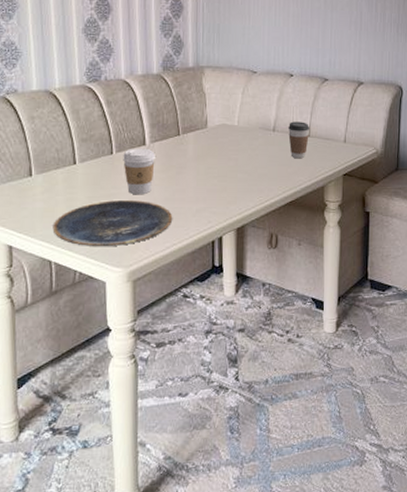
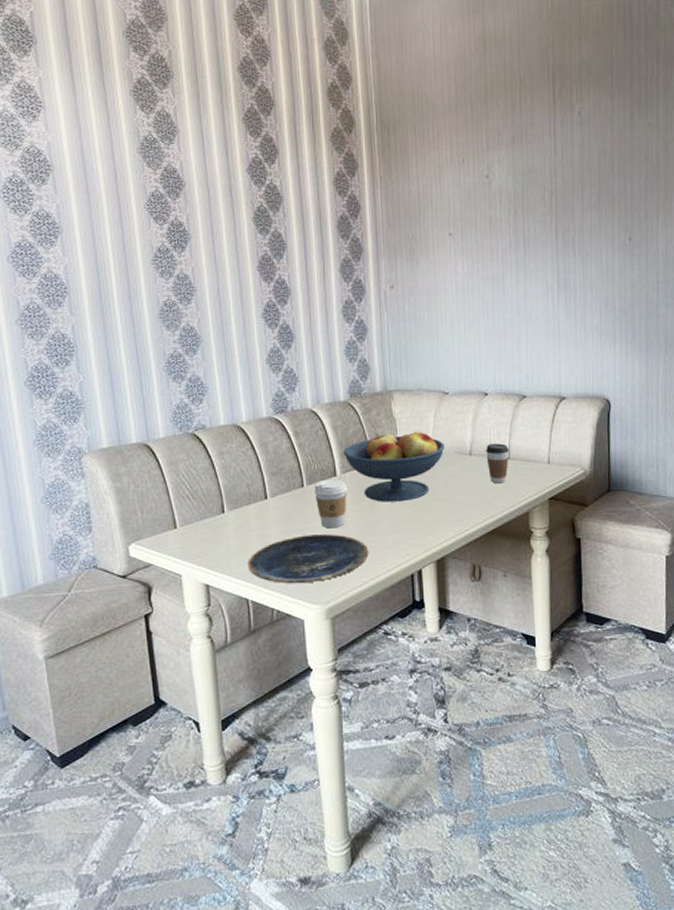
fruit bowl: none [154,106,250,172] -> present [344,432,445,502]

